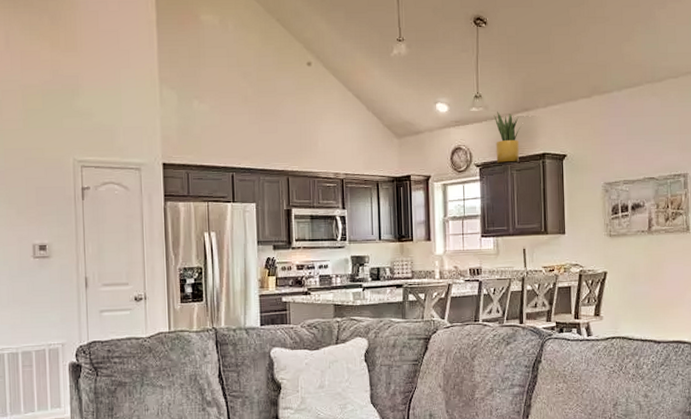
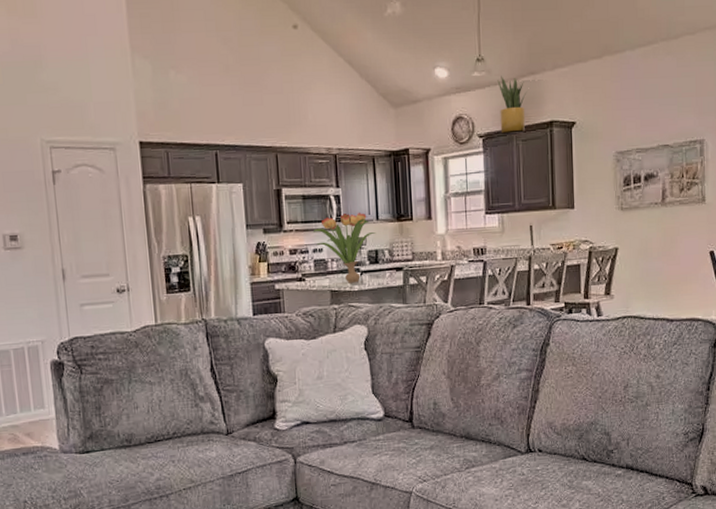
flower arrangement: none [320,232,379,298] -> present [313,212,376,283]

